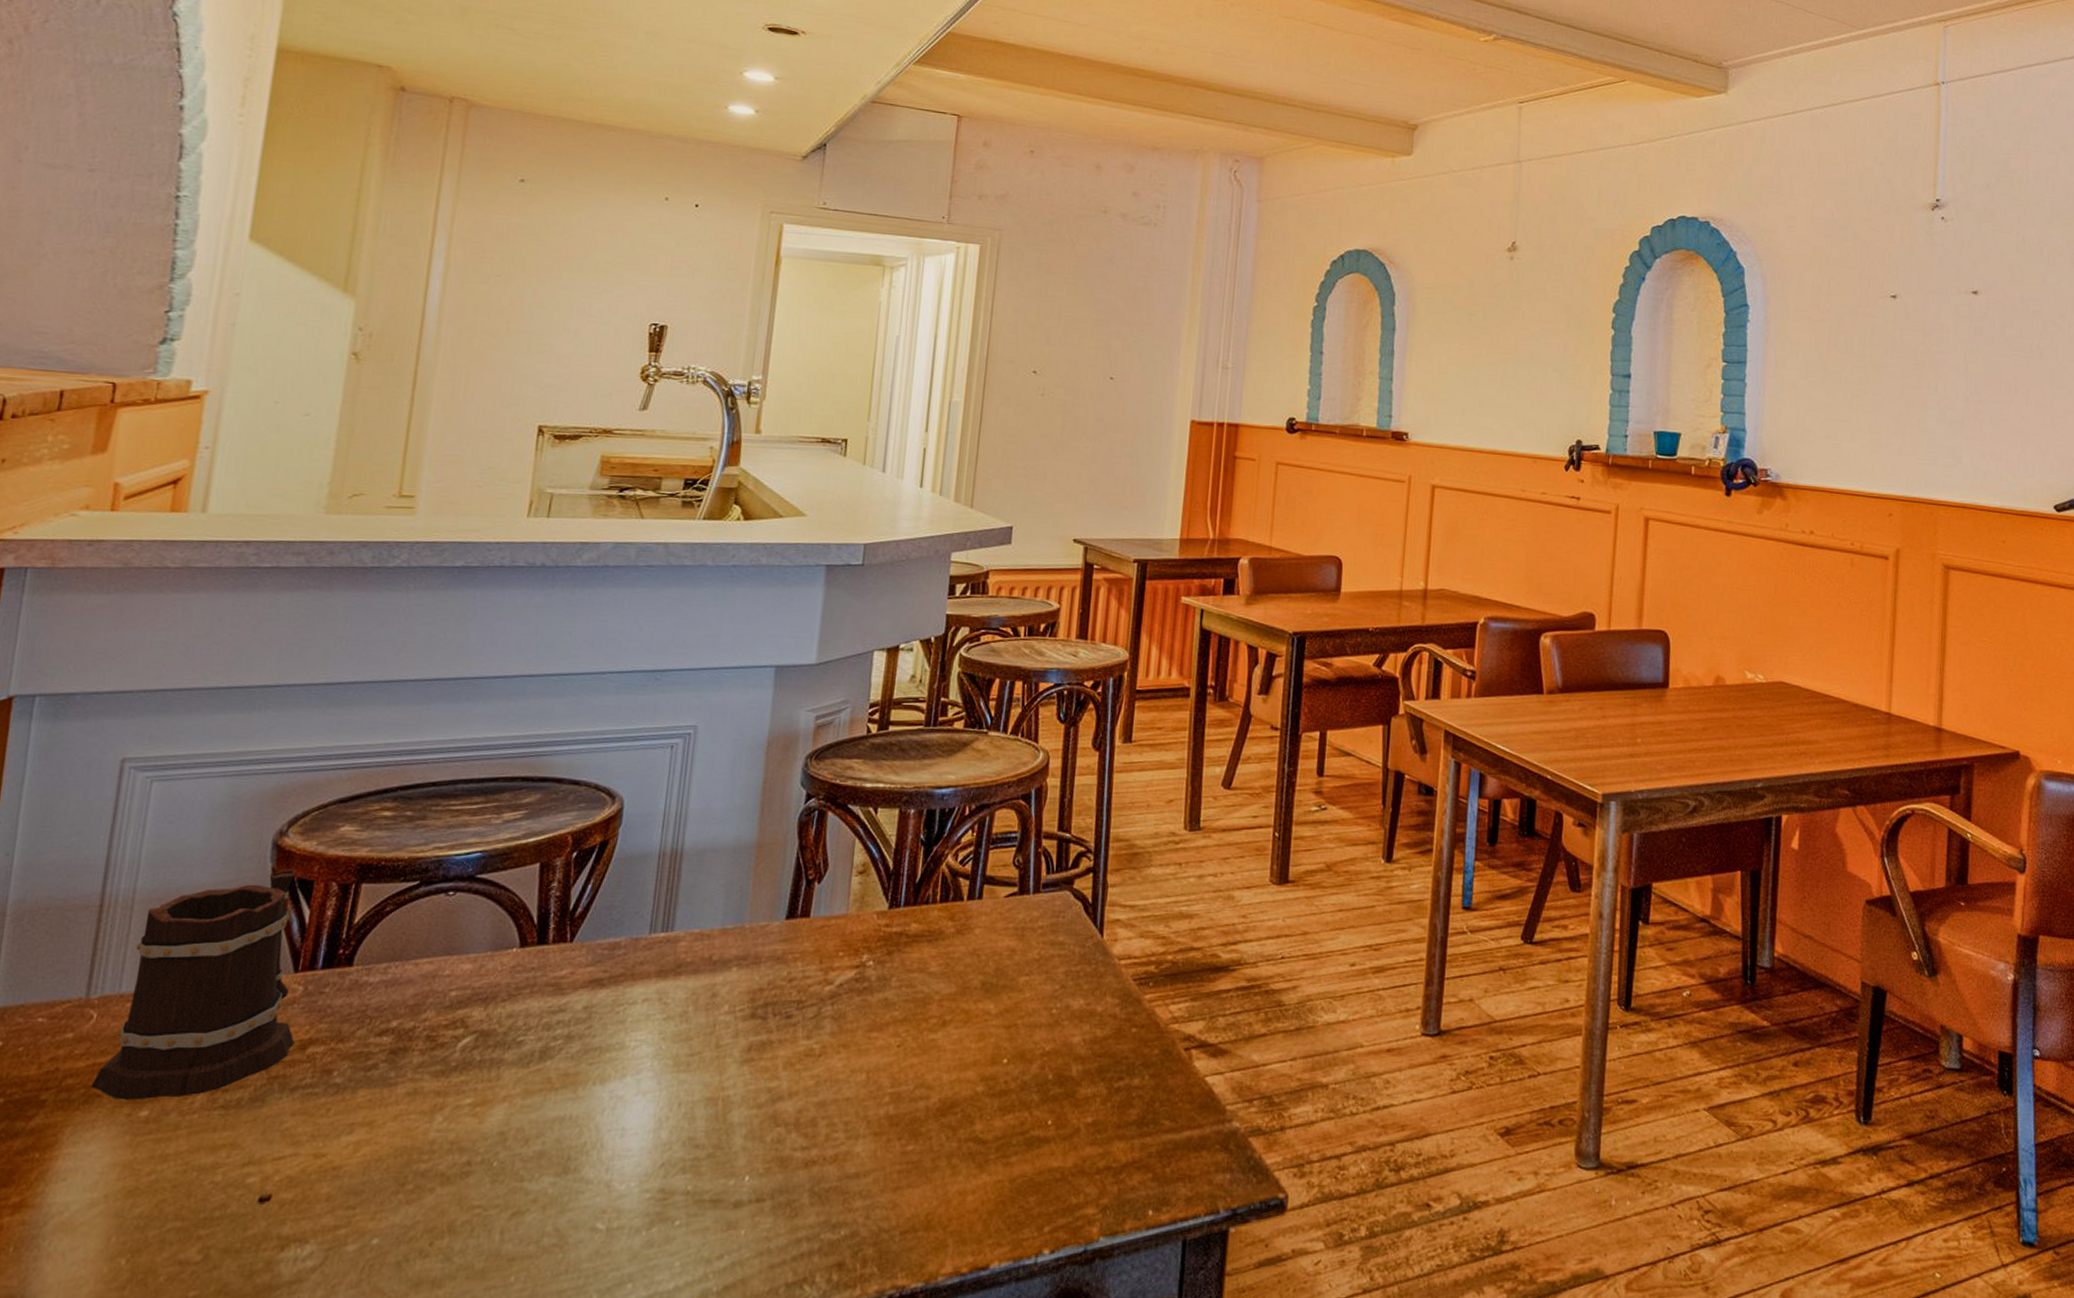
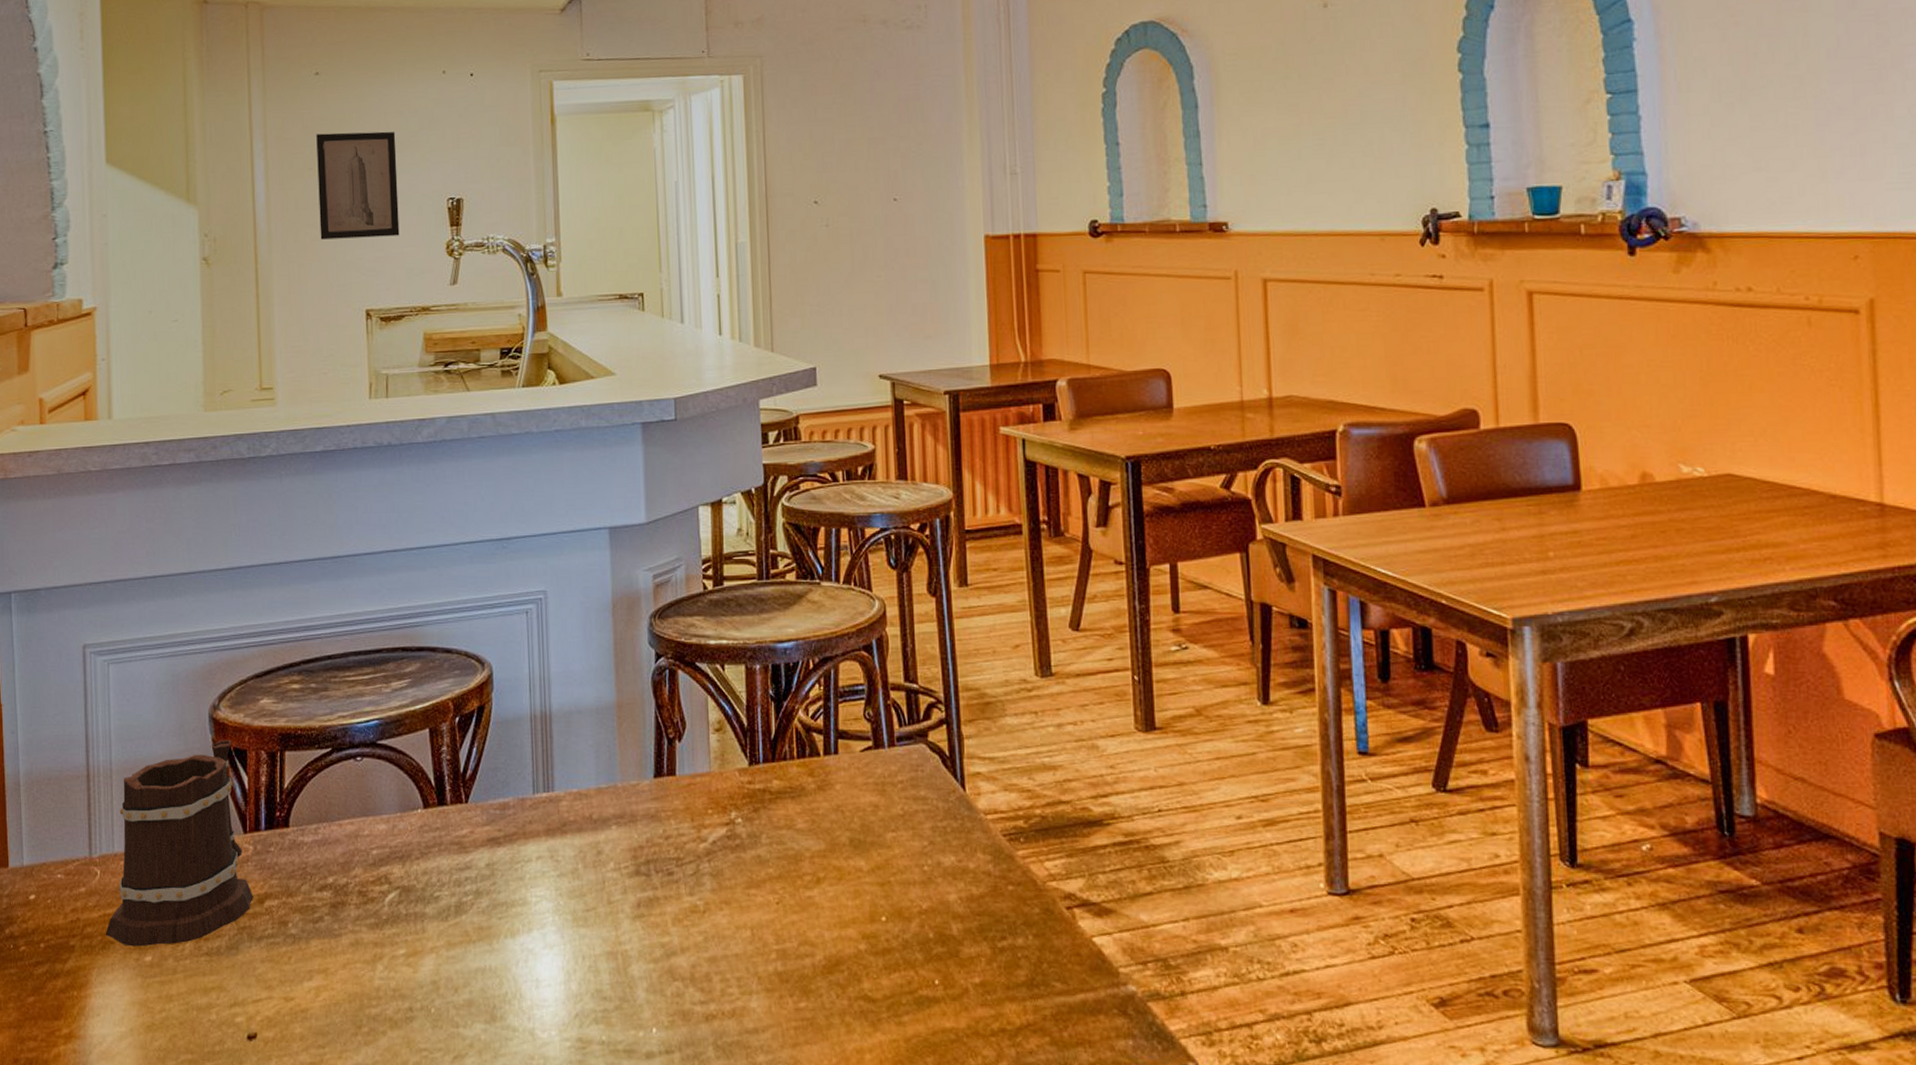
wall art: none [497,241,603,355] -> present [316,131,400,240]

